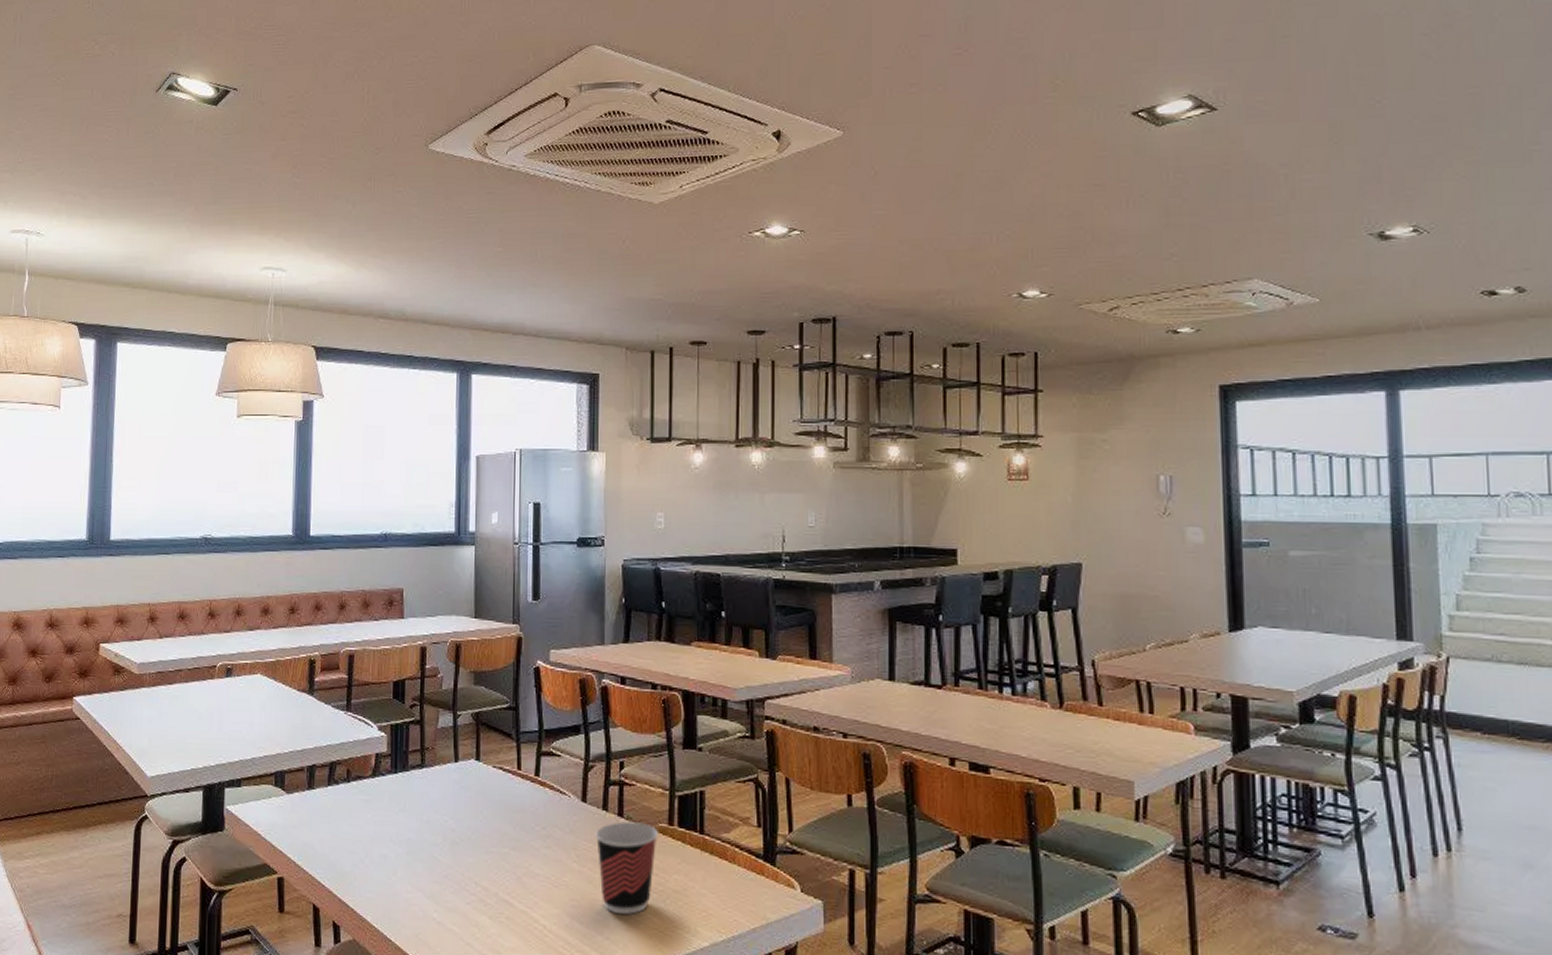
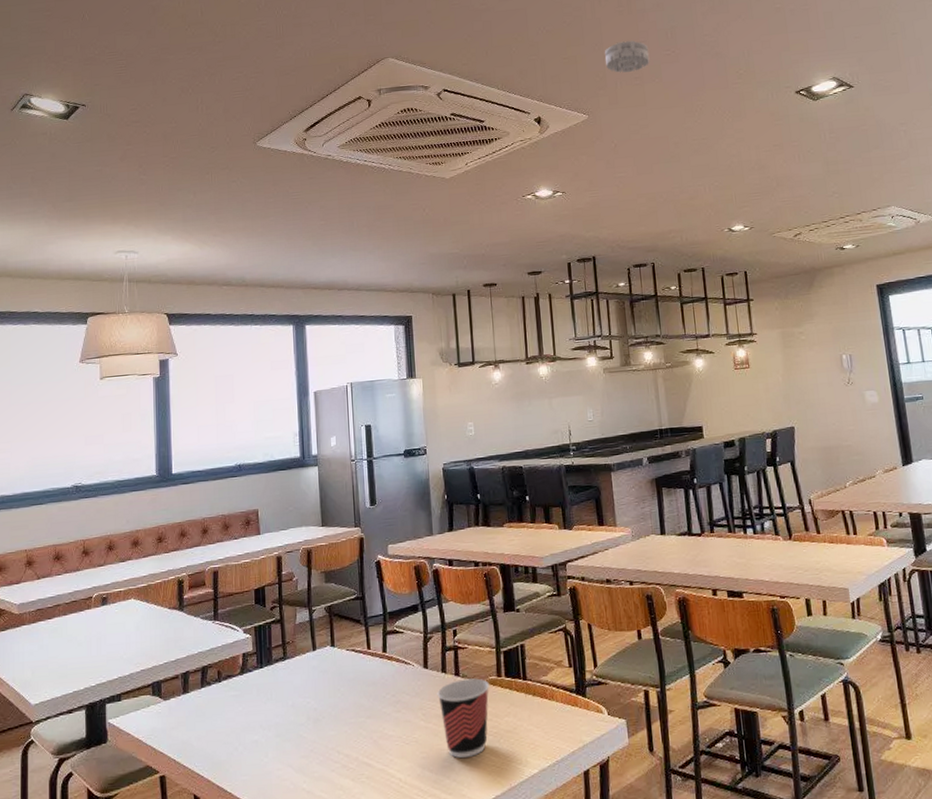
smoke detector: none [872,33,933,77] -> present [604,40,650,73]

